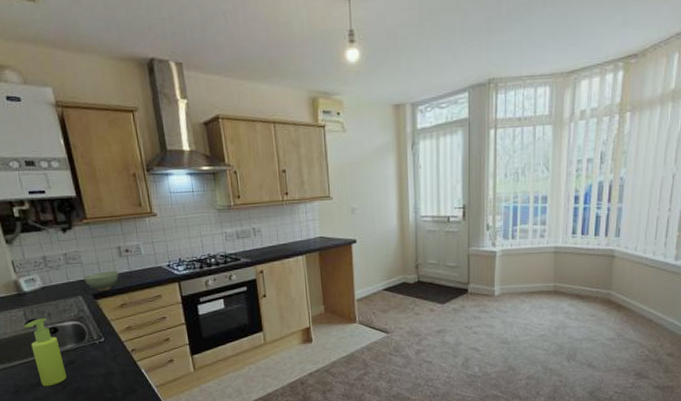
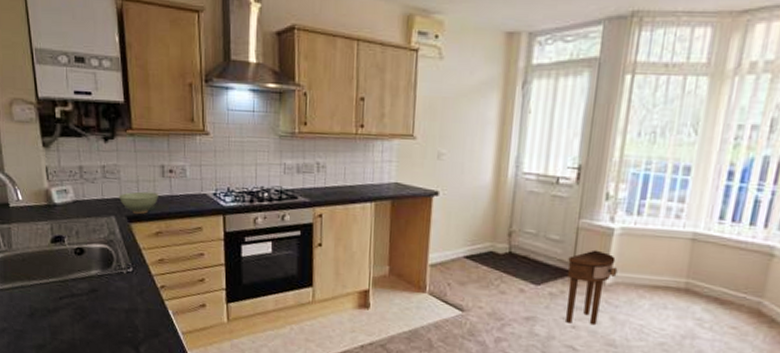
soap dispenser: present [23,318,67,386] -> none [48,235,87,314]
side table: none [464,270,503,330] -> present [566,249,618,326]

